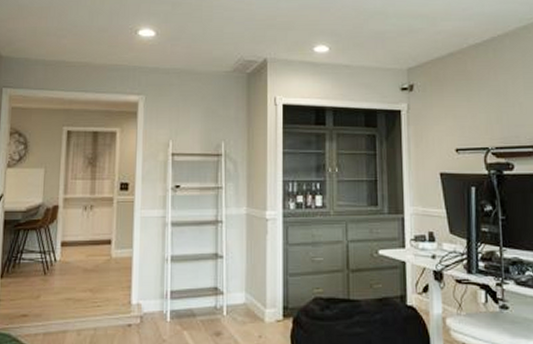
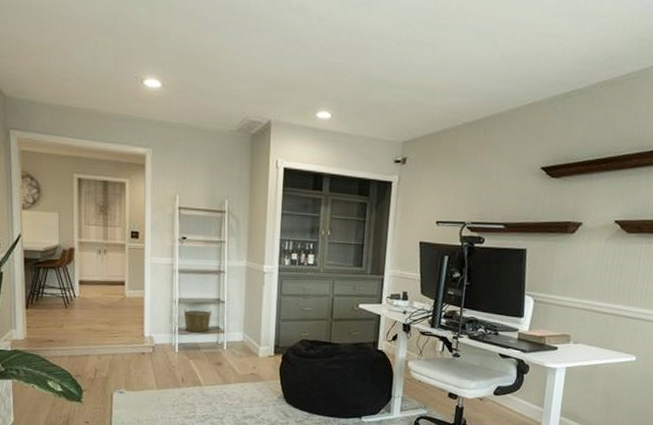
basket: none [176,268,208,296] -> present [183,309,211,333]

